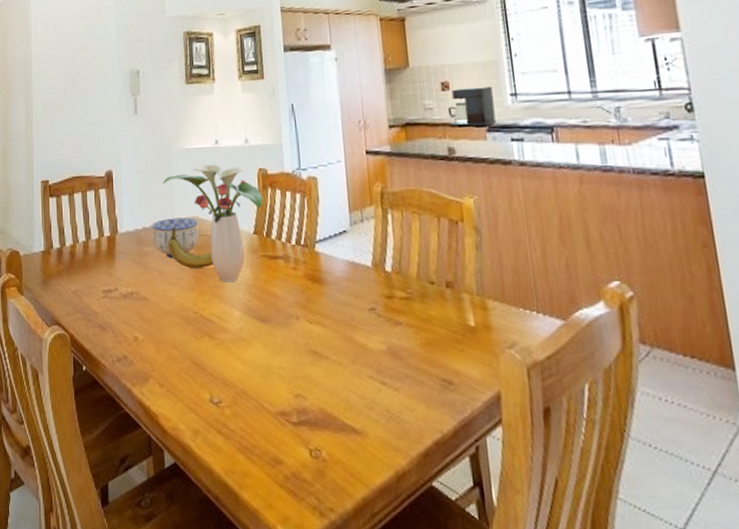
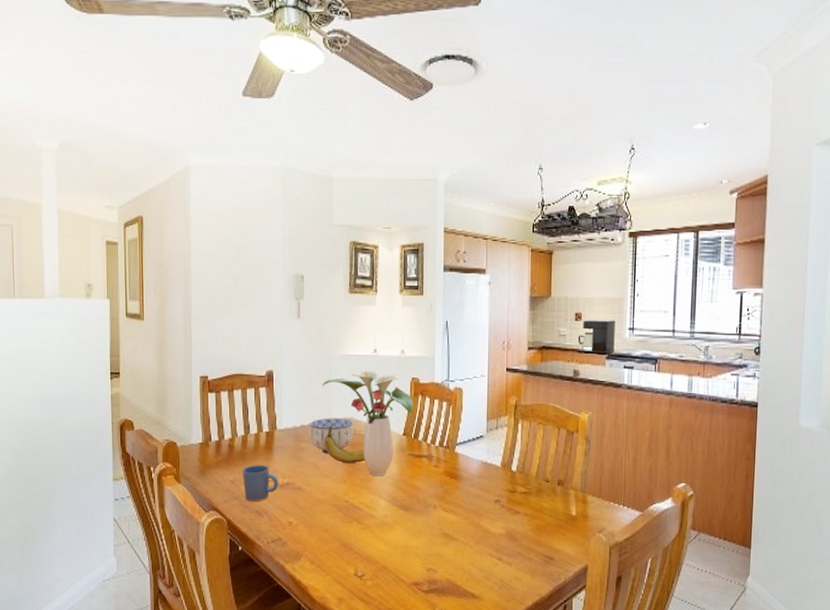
mug: none [84,273,123,315] -> present [242,465,279,502]

